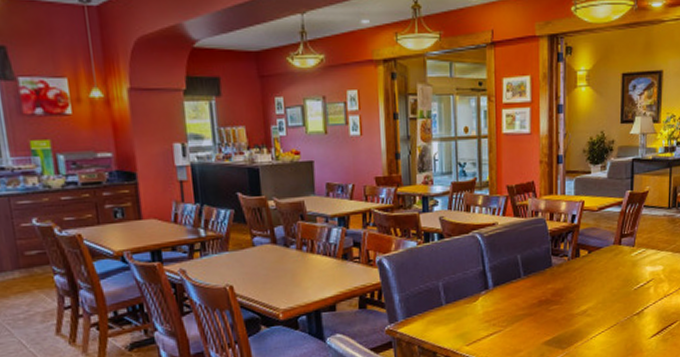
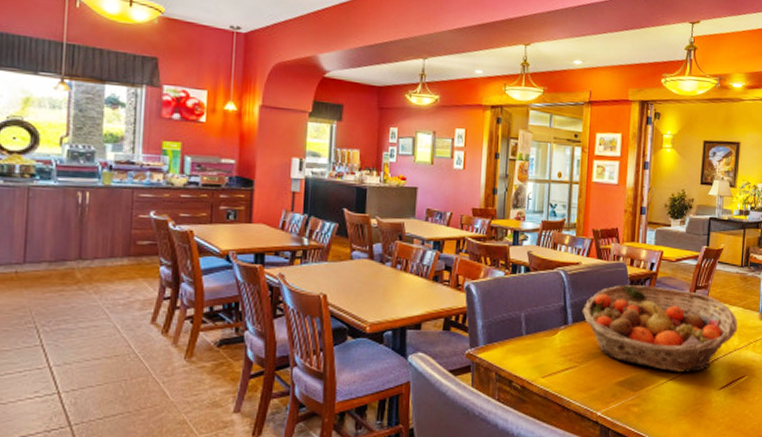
fruit basket: none [502,239,668,326] -> present [582,285,738,372]

